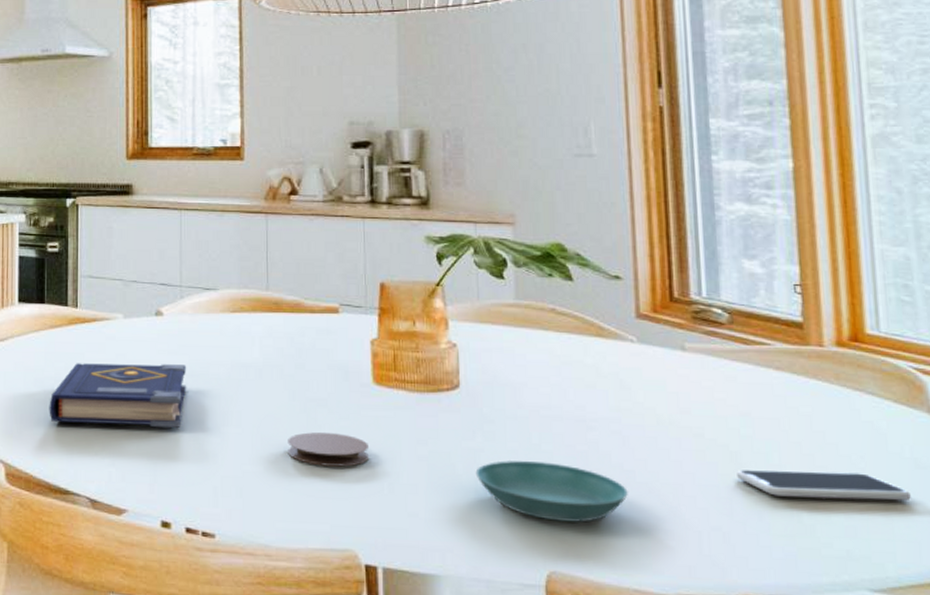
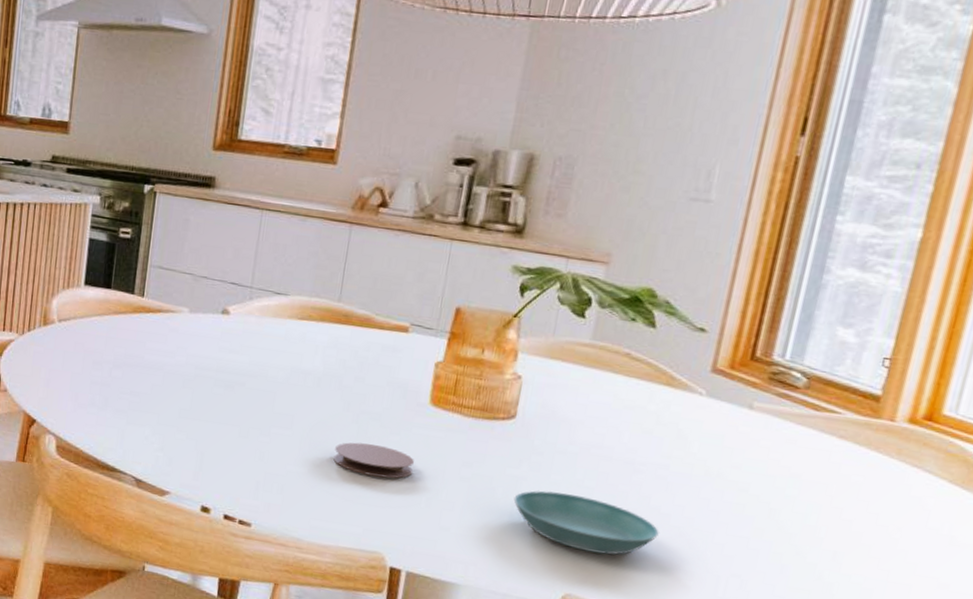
book: present [49,363,187,429] -> none [104,351,247,424]
smartphone: present [735,470,911,501] -> none [769,526,936,573]

